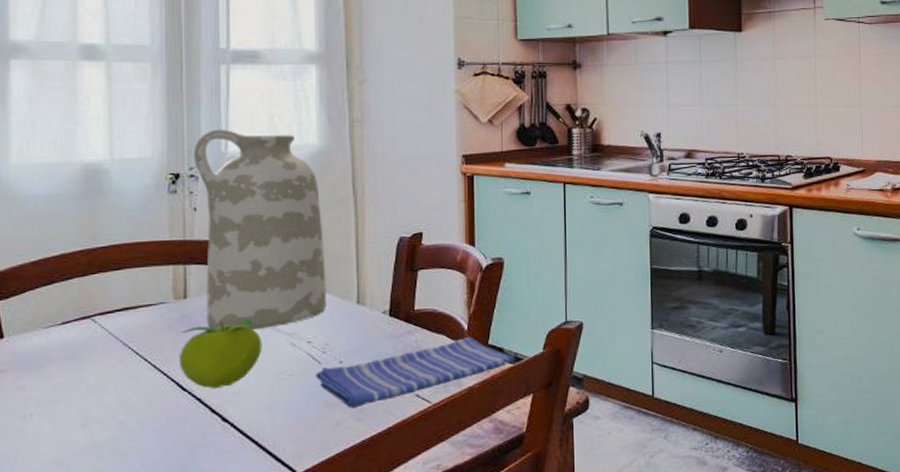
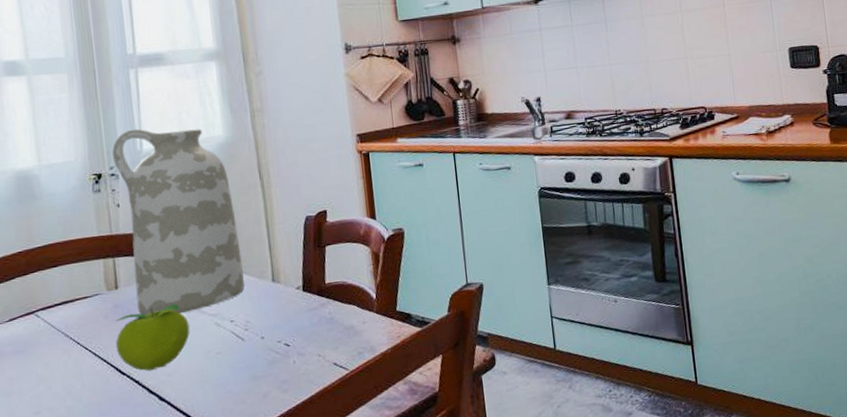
dish towel: present [316,336,516,408] -> none [240,304,423,380]

